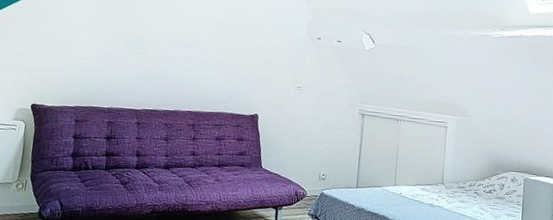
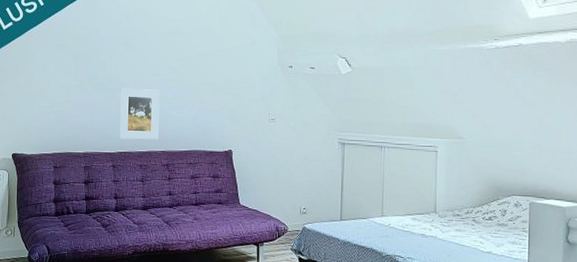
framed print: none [146,46,191,99] -> present [119,88,160,140]

